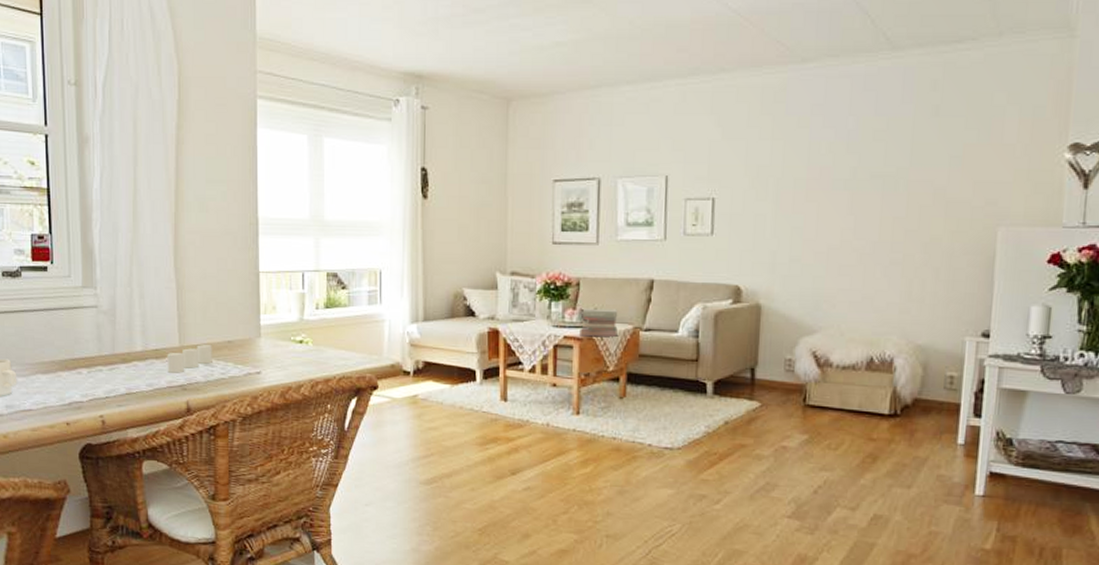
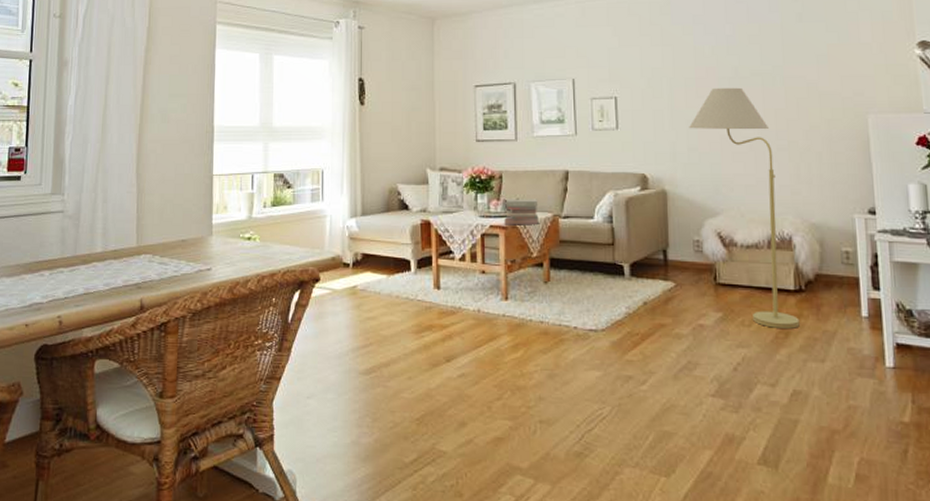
candle: present [167,345,212,374] -> none [124,244,167,274]
floor lamp: none [793,191,890,454] -> present [689,87,800,328]

